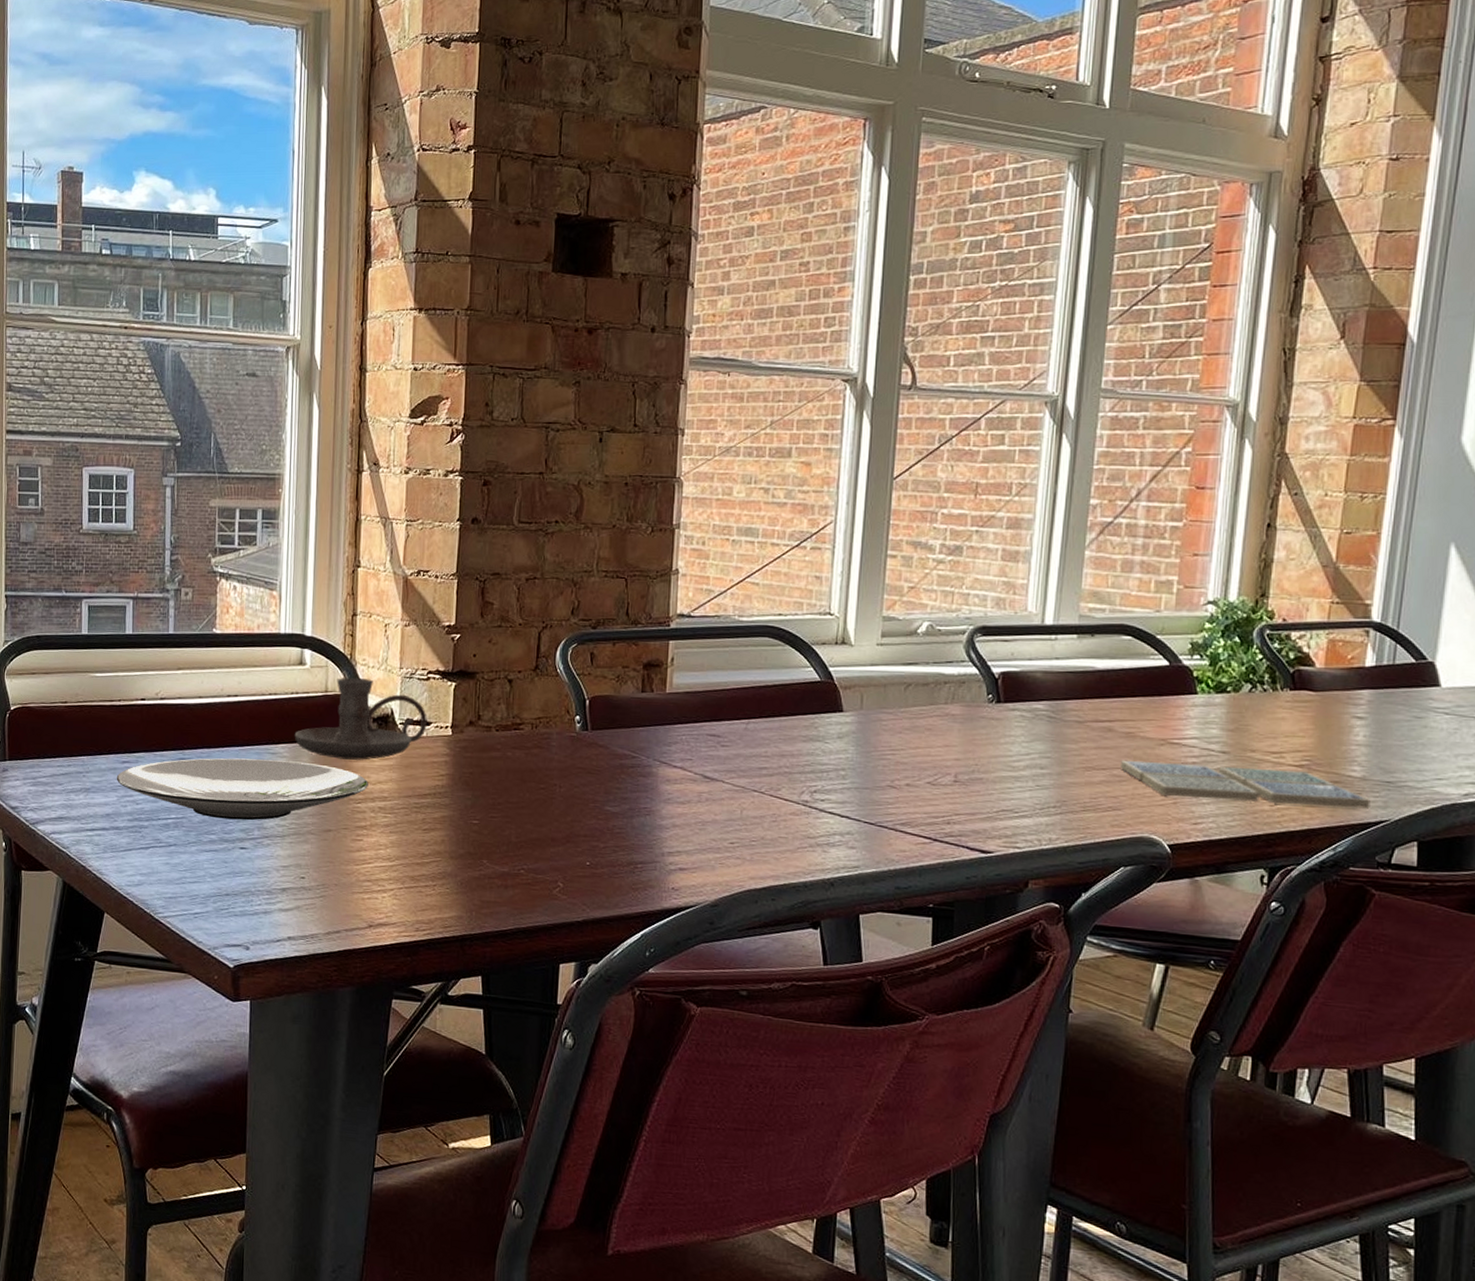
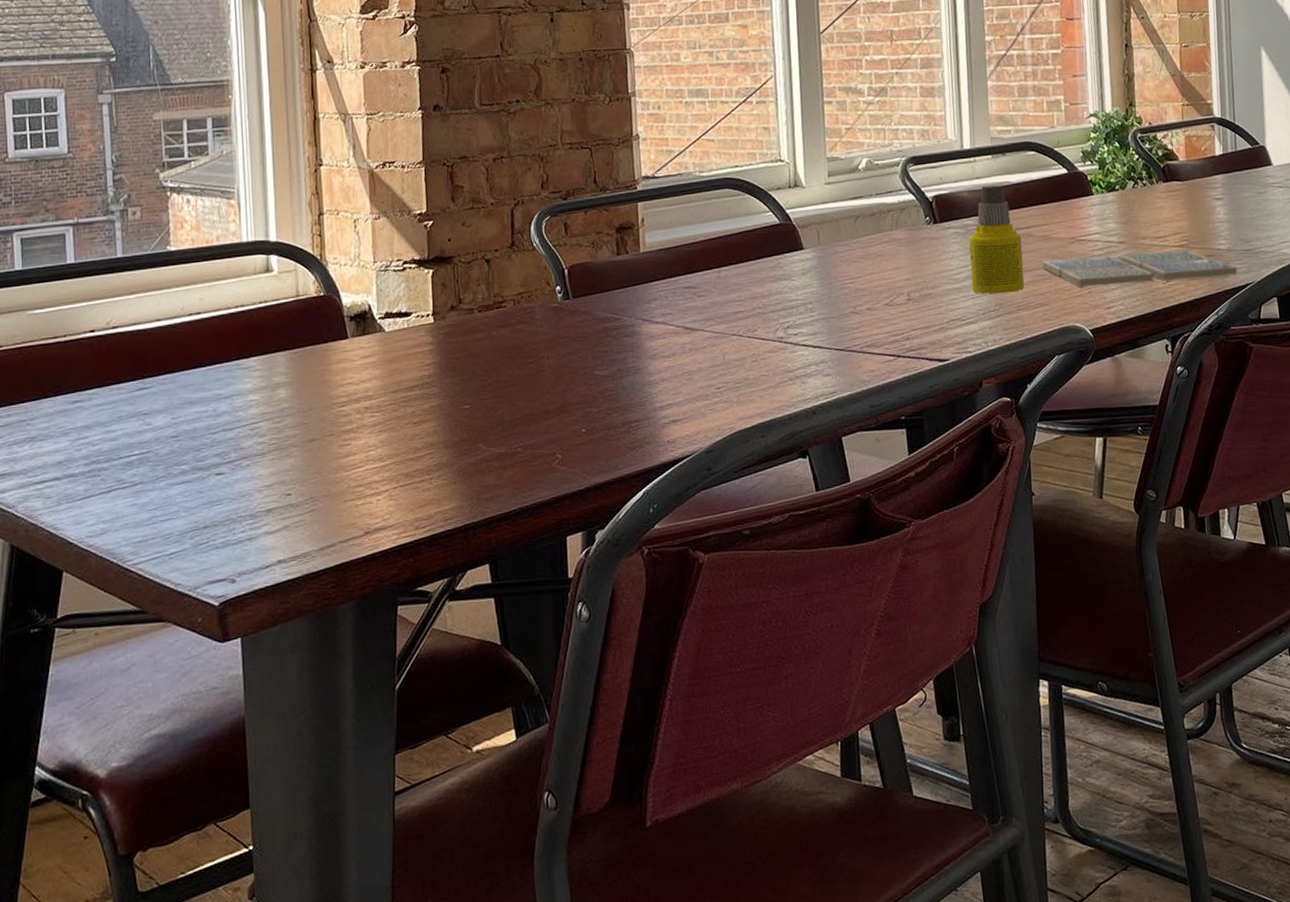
plate: present [116,758,369,821] -> none [67,372,351,447]
candle holder: present [294,678,427,760] -> none [266,277,407,364]
bottle: none [1032,667,1100,791] -> present [969,184,1024,294]

